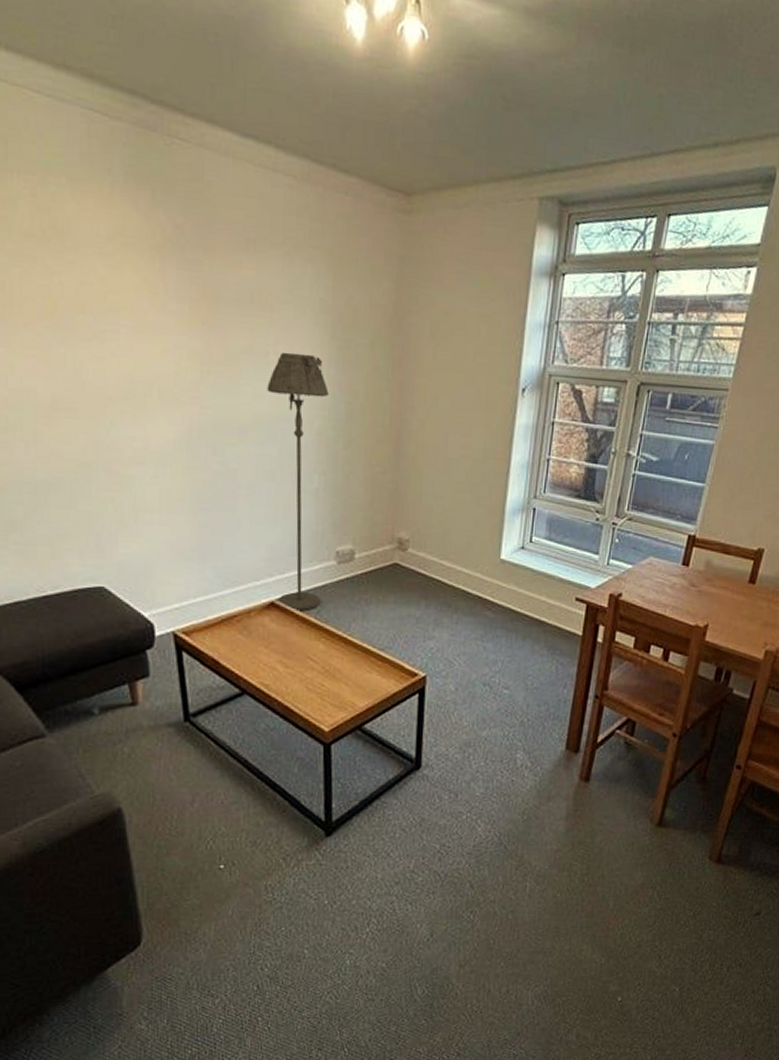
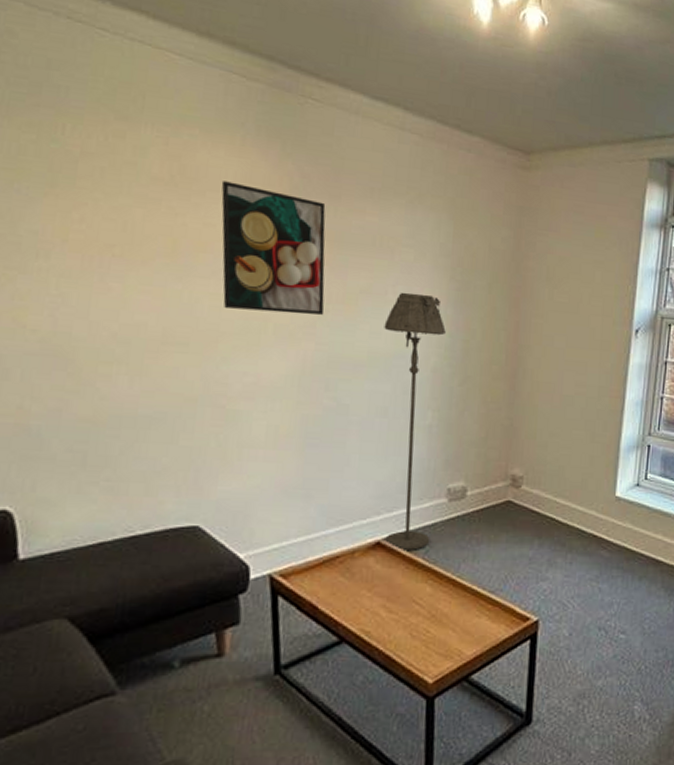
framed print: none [93,235,207,378] -> present [221,181,326,315]

